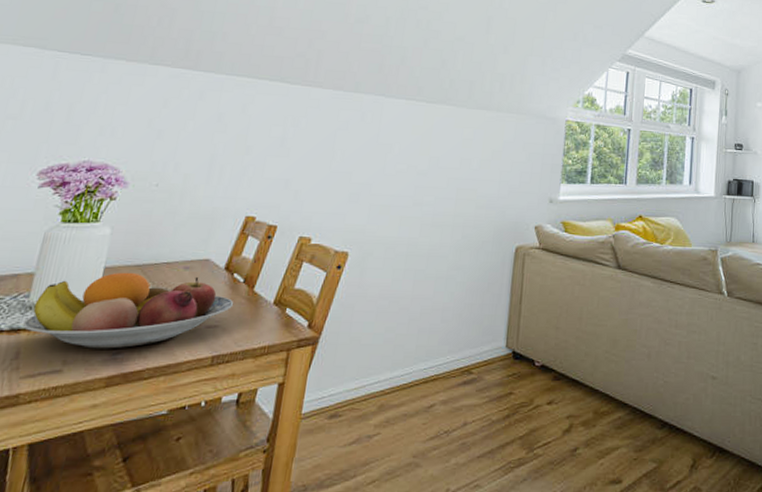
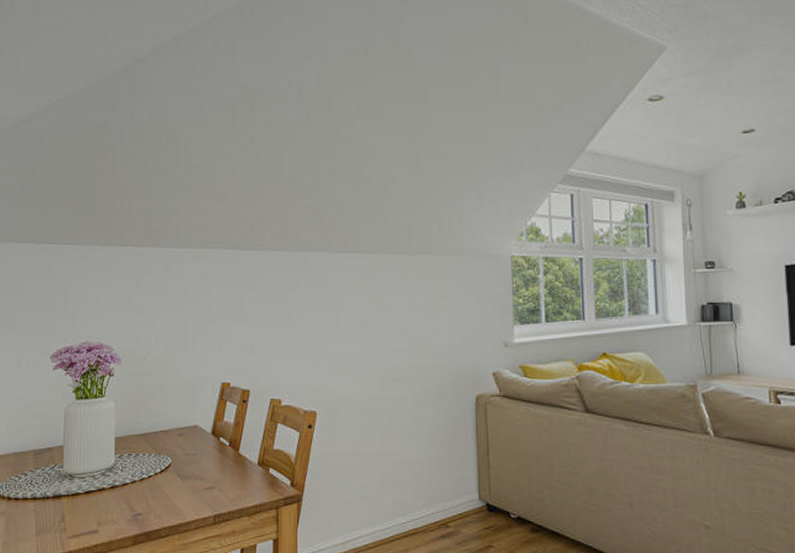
fruit bowl: present [22,272,234,349] -> none [62,441,224,511]

